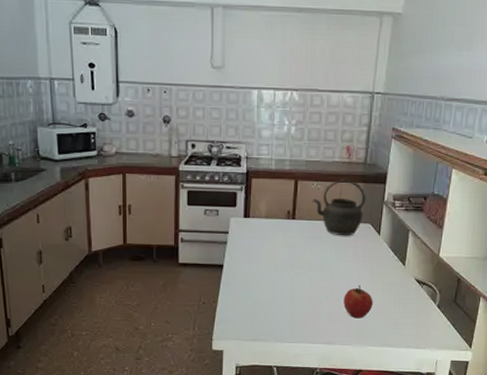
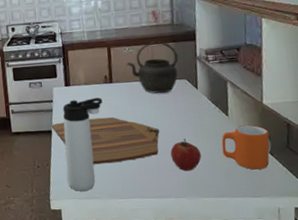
cutting board: none [223,255,336,305] -> present [51,116,160,165]
thermos bottle: none [234,234,282,332] -> present [62,97,103,191]
mug: none [394,276,440,322] -> present [221,125,270,170]

